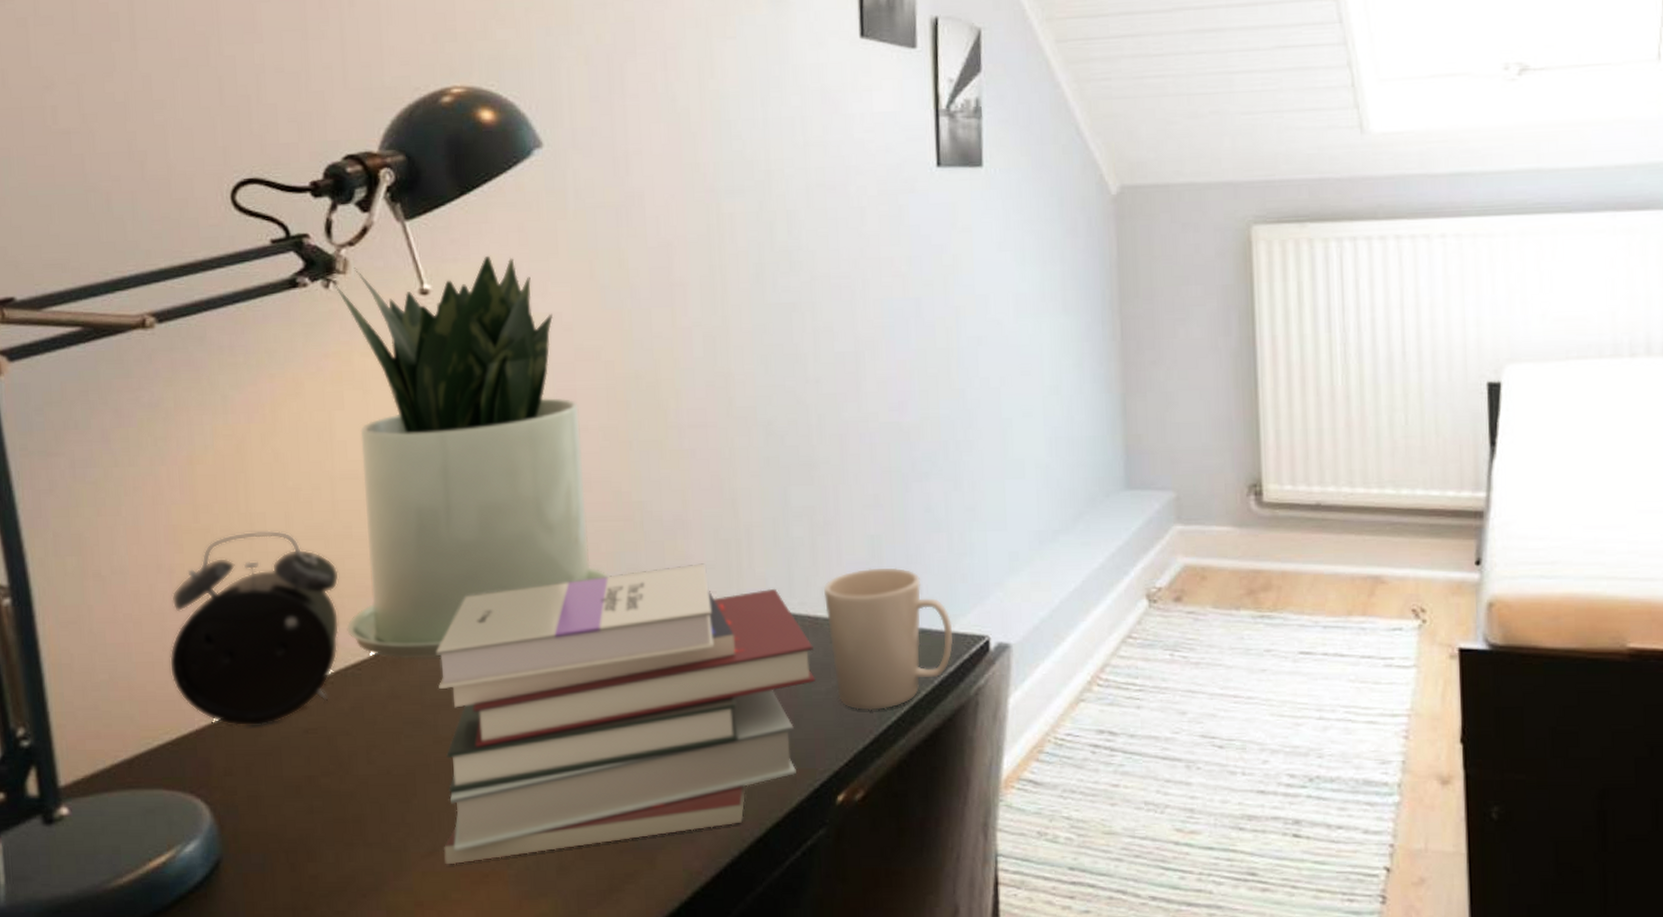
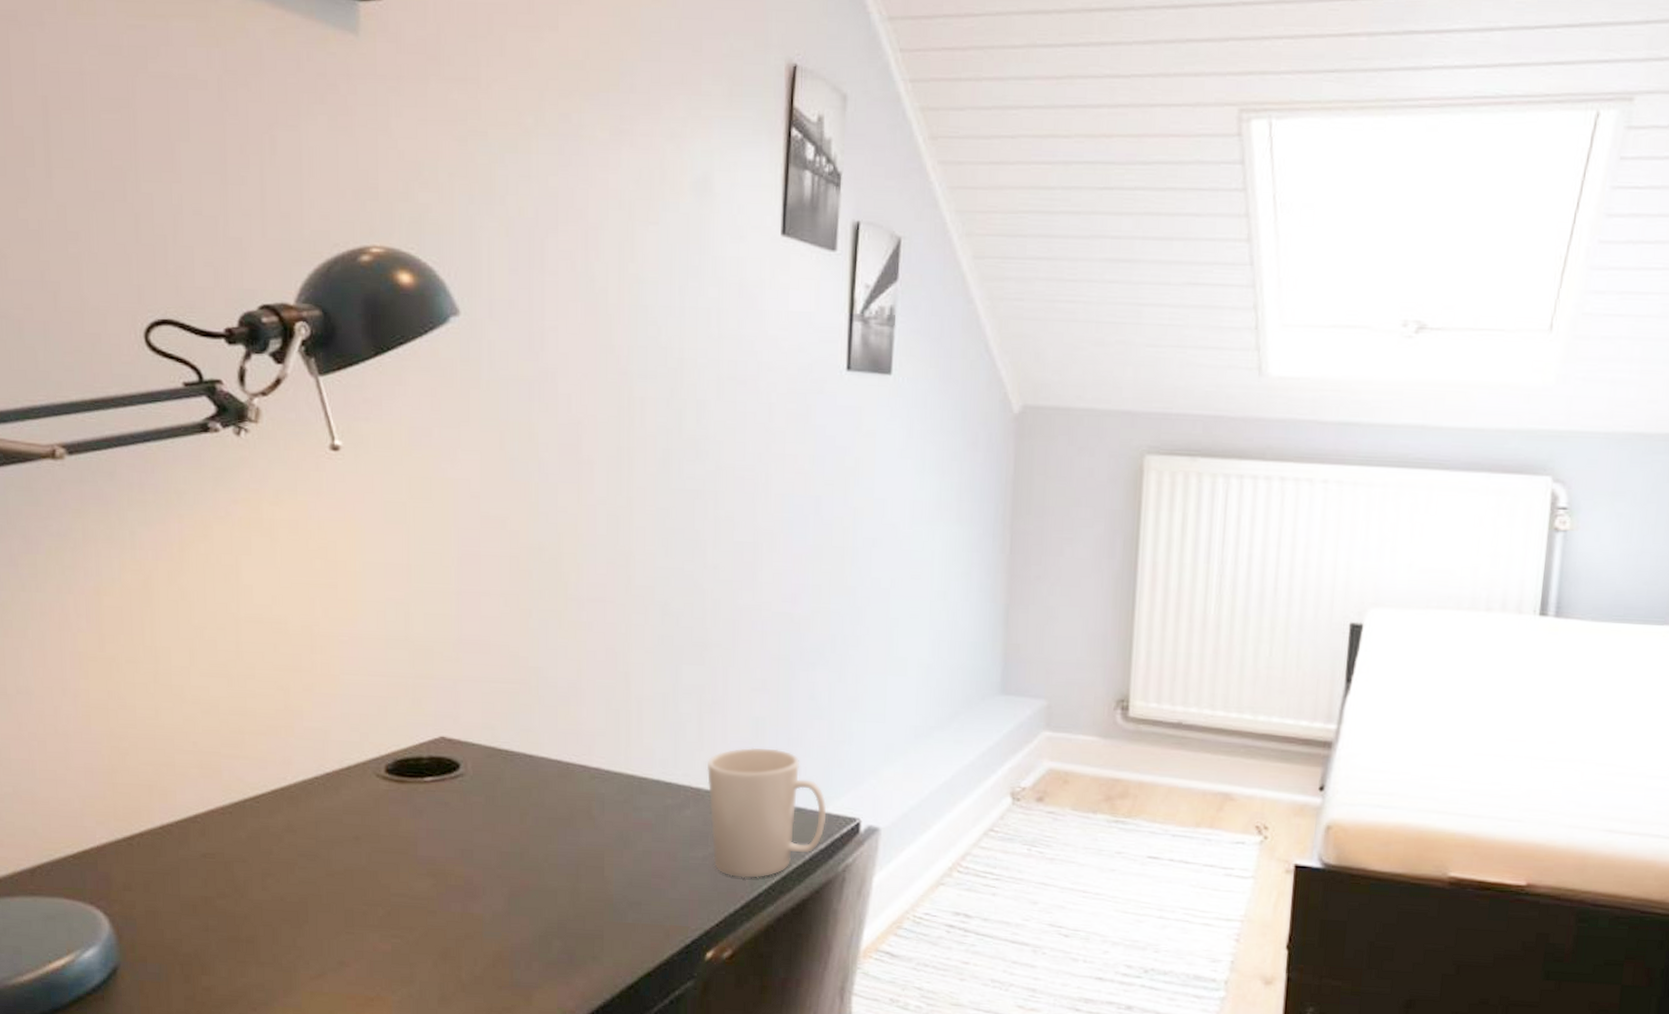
alarm clock: present [169,530,340,726] -> none [72,663,240,847]
planter: present [334,255,611,658] -> none [246,417,504,796]
books: present [435,563,816,865] -> none [332,730,694,988]

